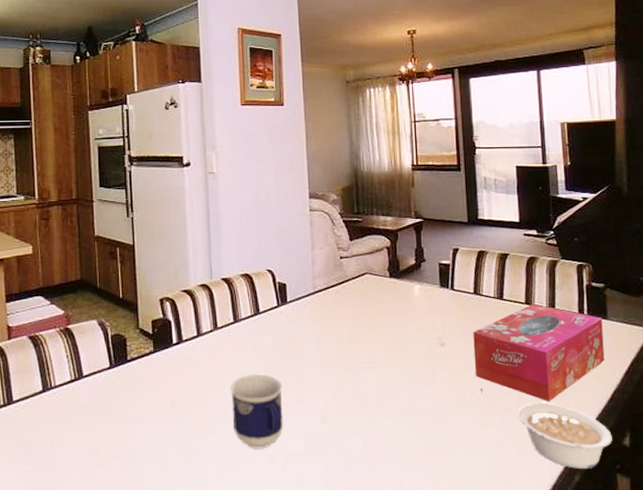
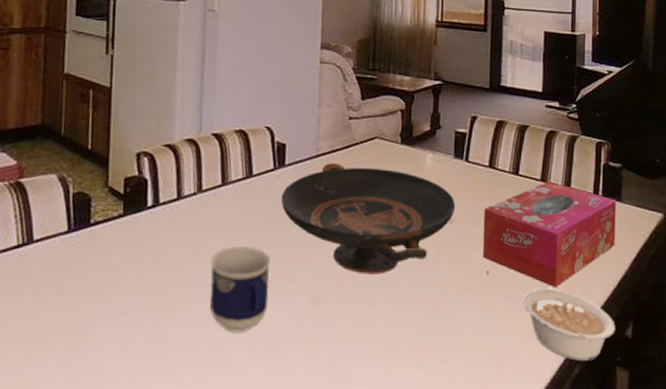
decorative bowl: none [286,298,446,395] -> present [281,163,456,274]

